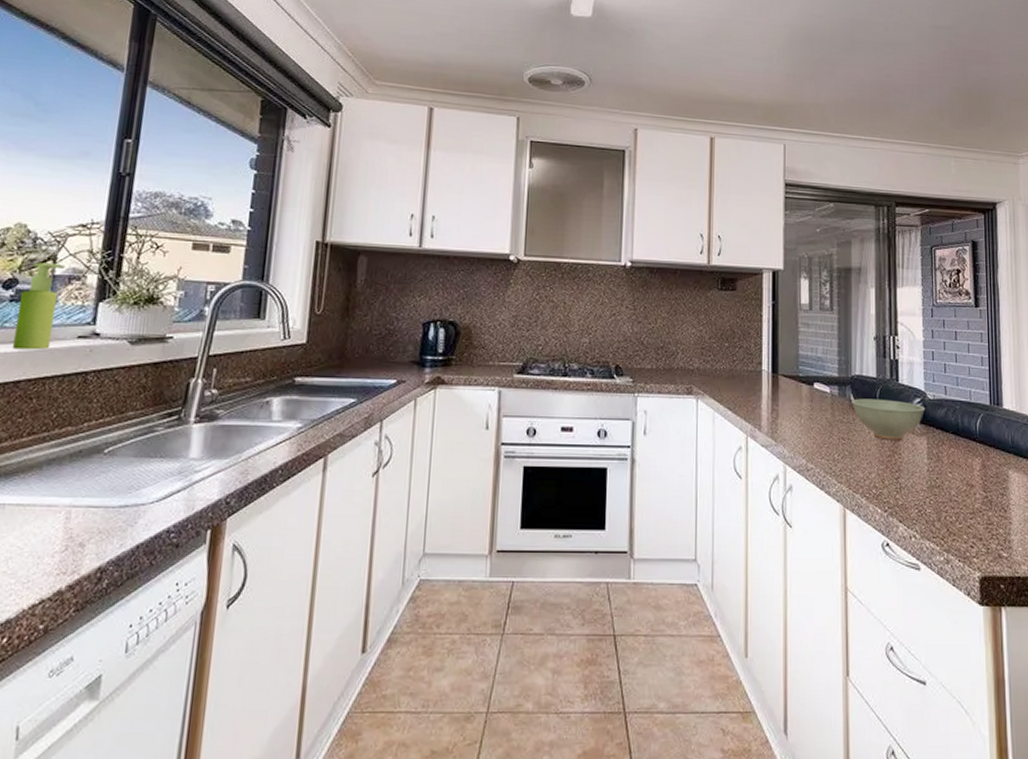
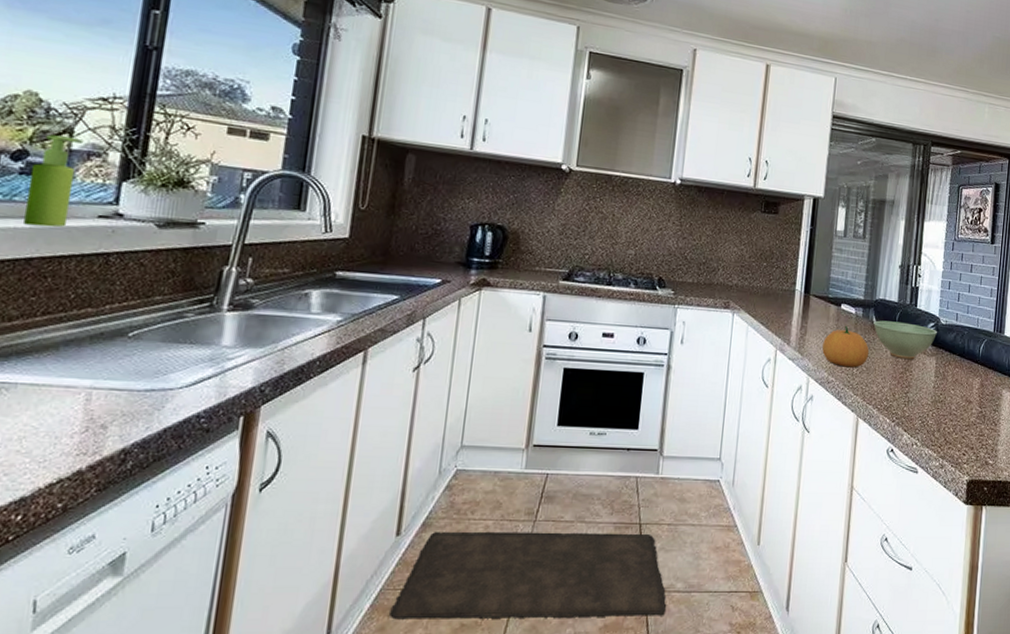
doormat: none [358,646,650,746] -> present [389,531,667,620]
fruit: none [798,406,849,453] -> present [822,325,869,368]

